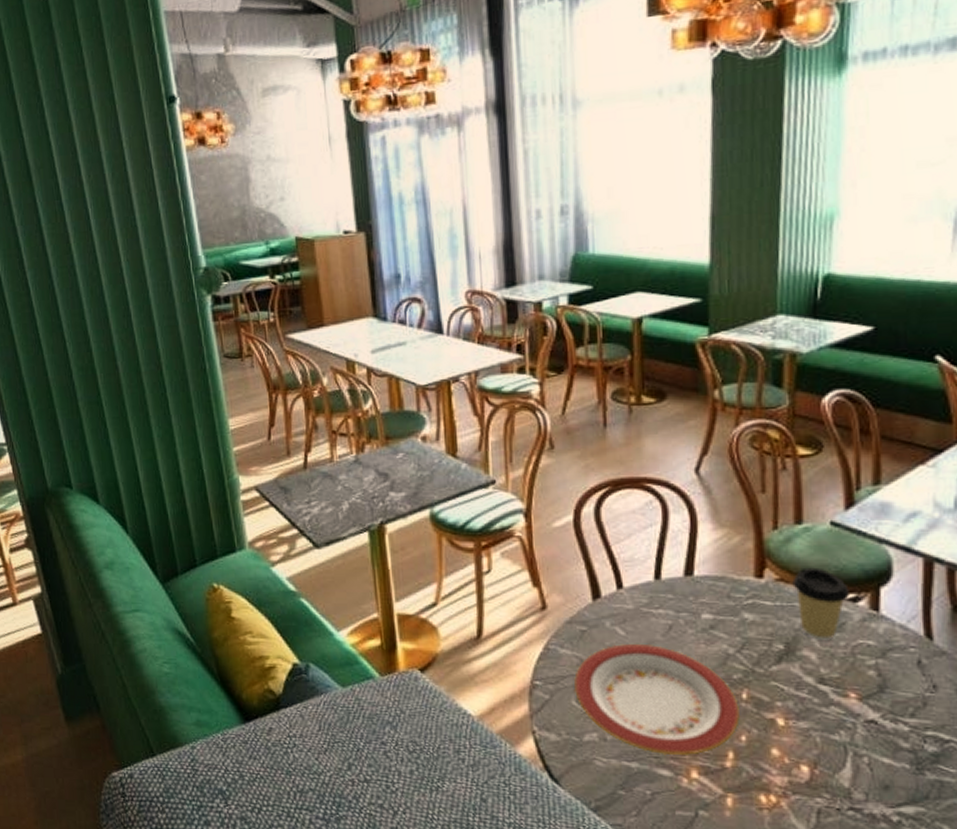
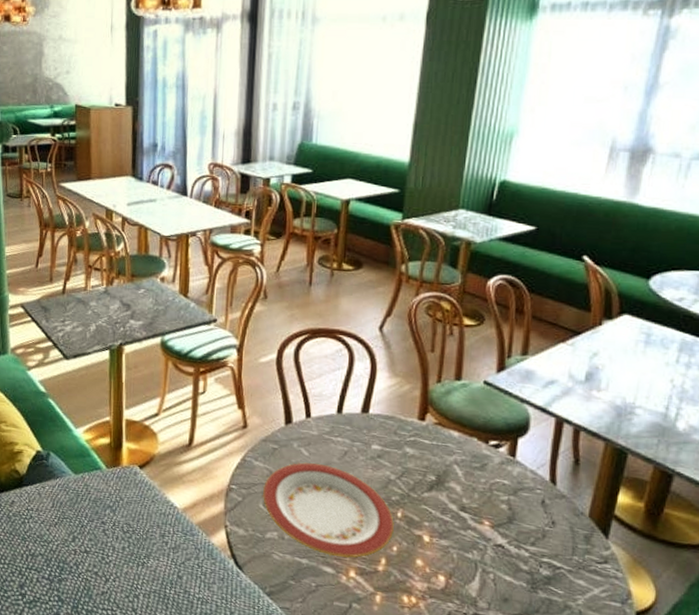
coffee cup: present [792,567,849,640] -> none [448,416,493,477]

